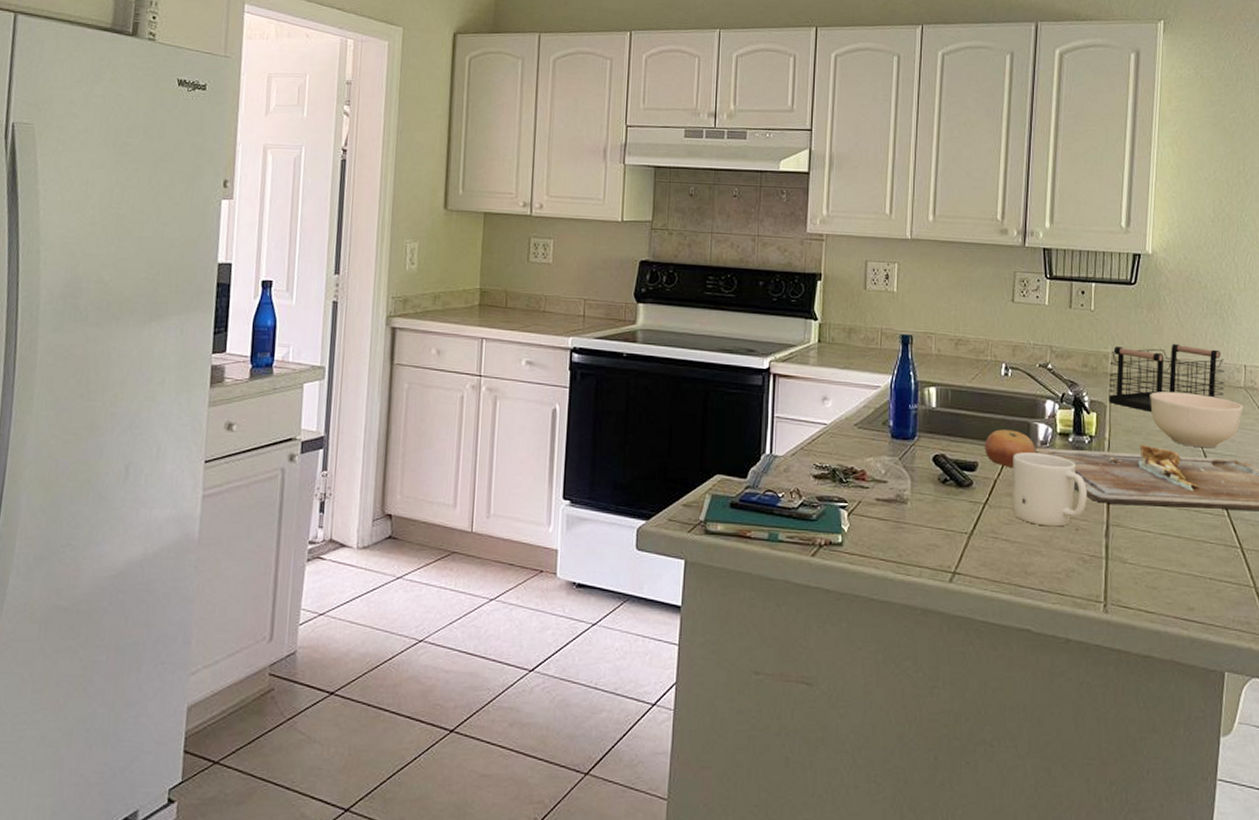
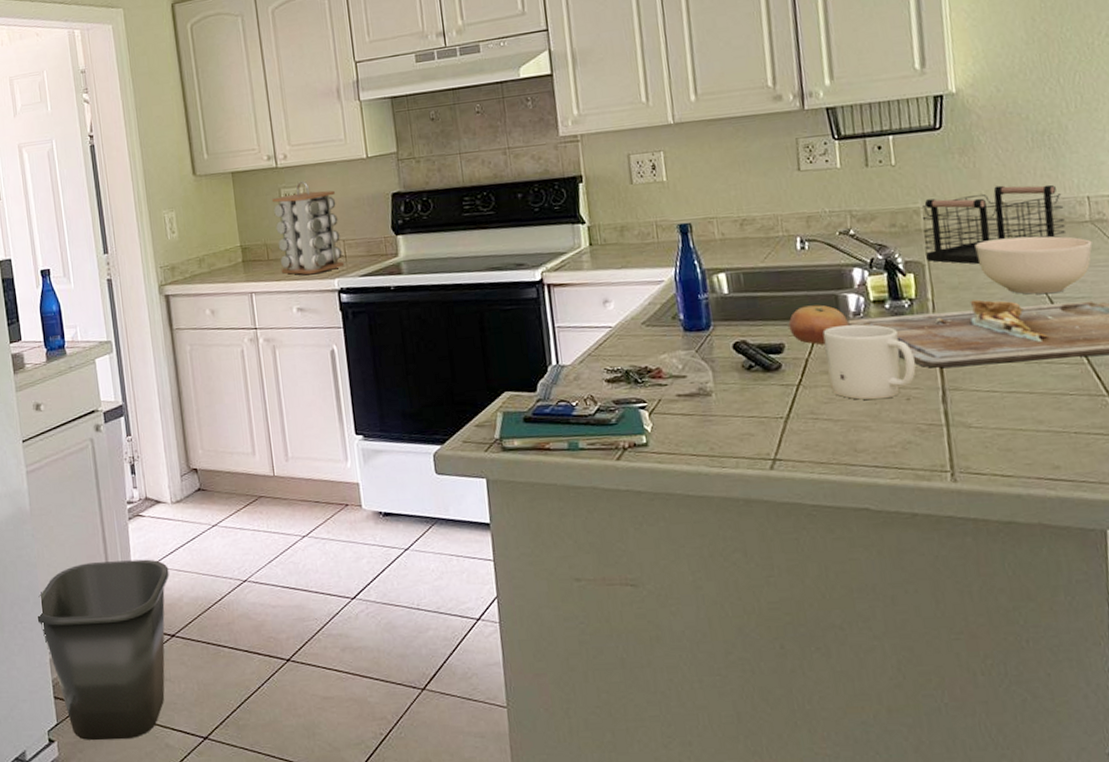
waste bin: none [183,604,341,804] -> present [38,559,170,740]
spice rack: none [516,233,584,330] -> present [271,181,345,276]

